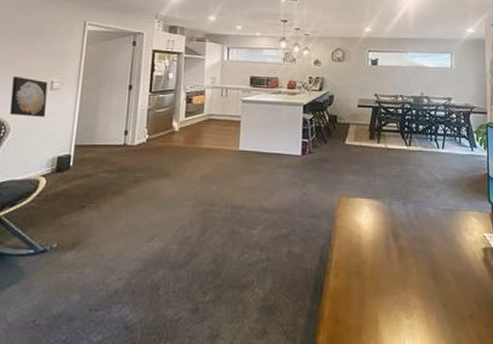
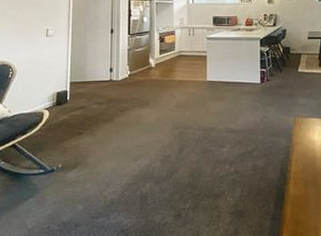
wall art: present [10,77,48,118] -> none [14,27,45,60]

